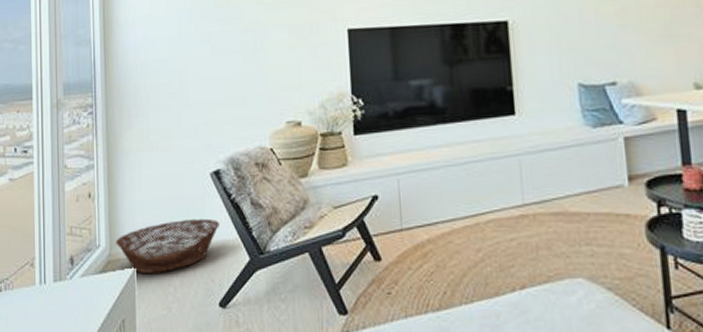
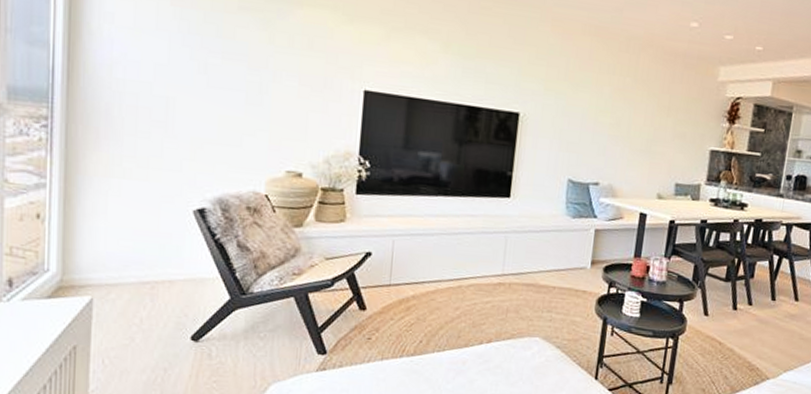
basket: present [116,218,220,275] -> none [70,253,200,304]

